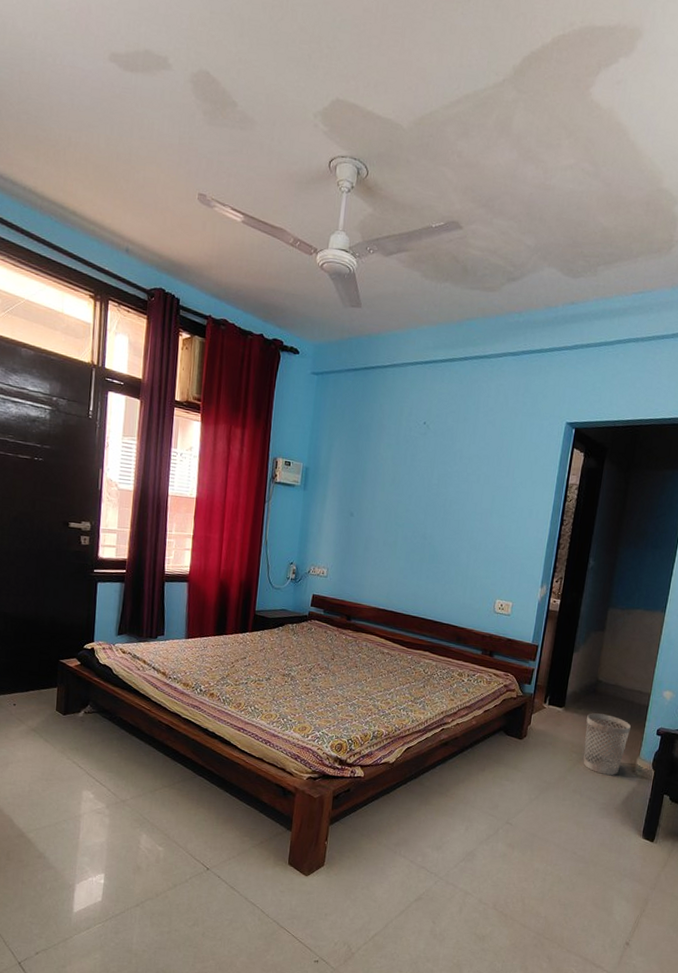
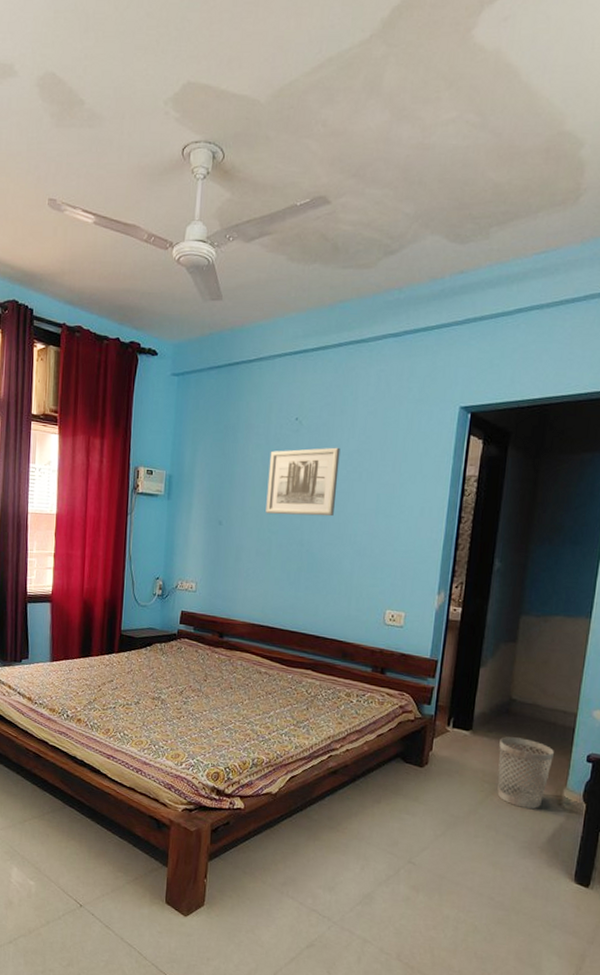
wall art: none [393,451,462,514] -> present [265,447,341,517]

